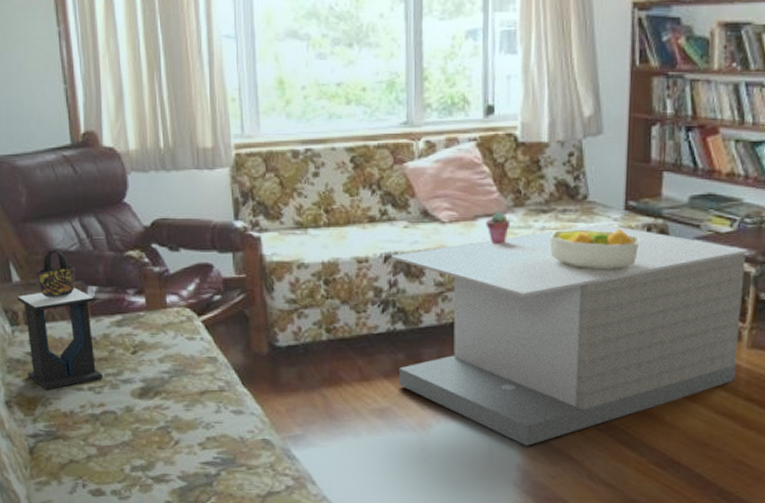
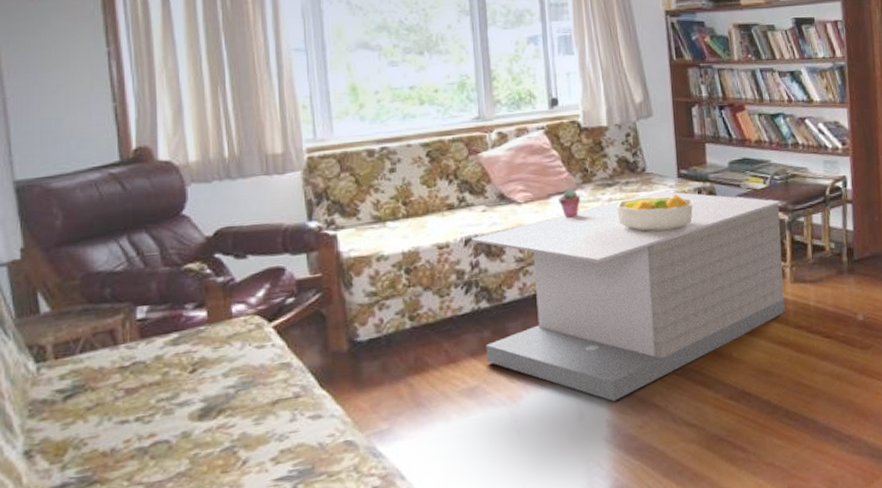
handbag: present [16,249,103,390] -> none [45,271,154,430]

